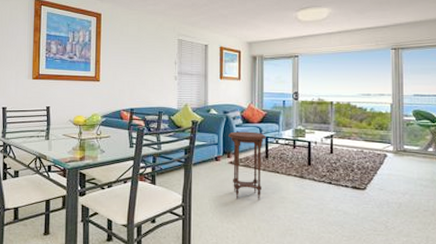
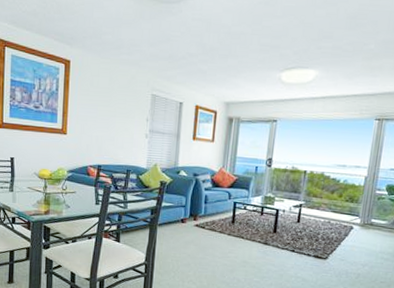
side table: present [228,131,266,200] -> none [196,194,235,263]

